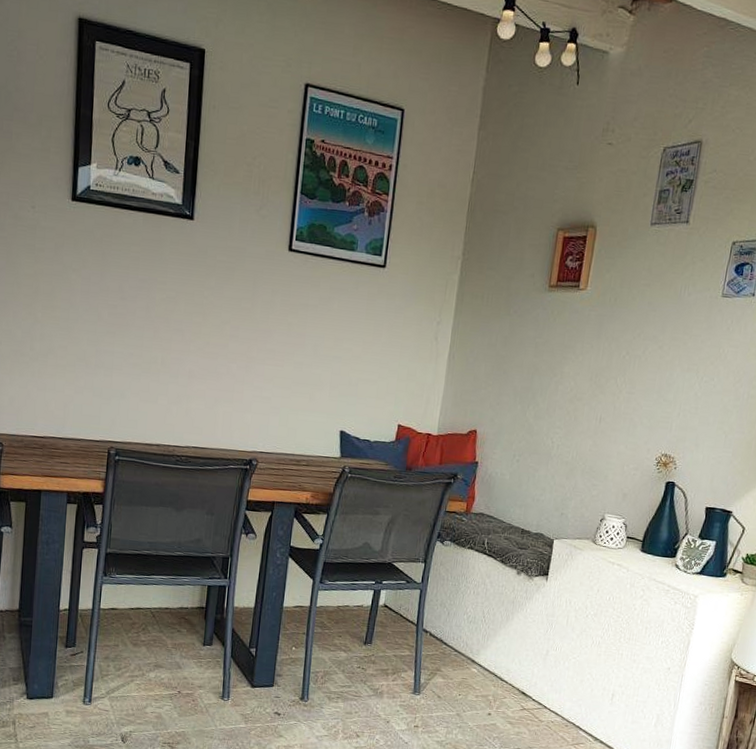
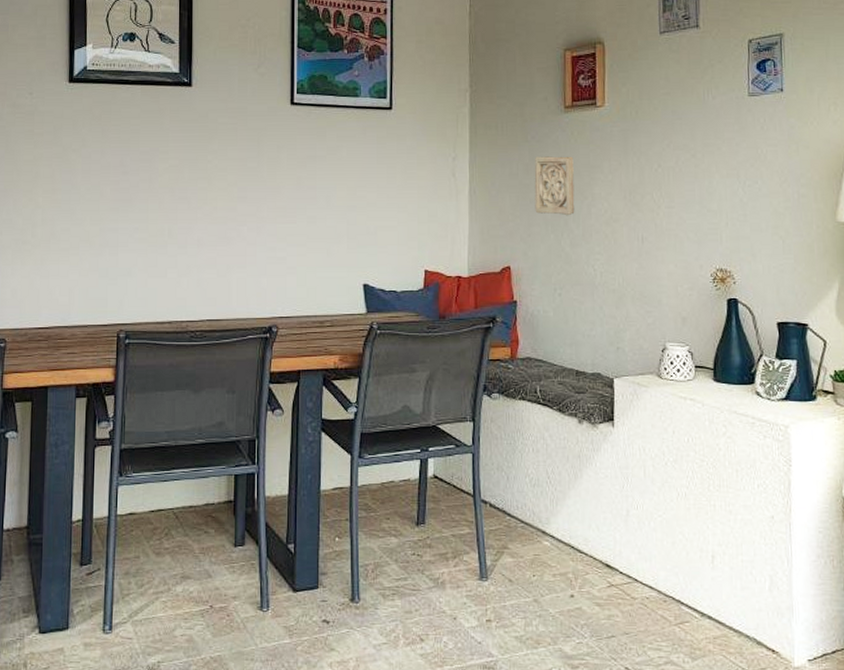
wall ornament: none [507,330,550,390] -> present [534,156,575,216]

